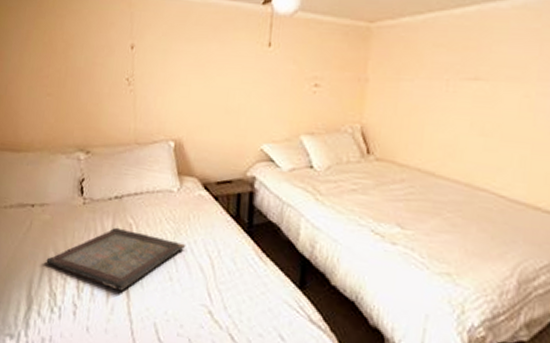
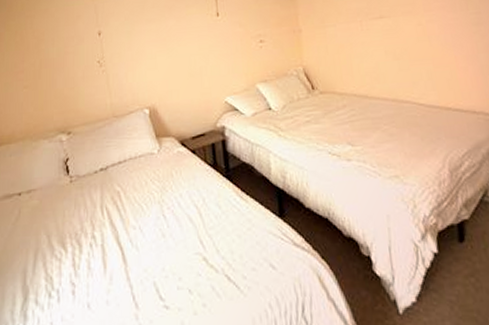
serving tray: present [46,227,186,291] -> none [39,197,173,259]

